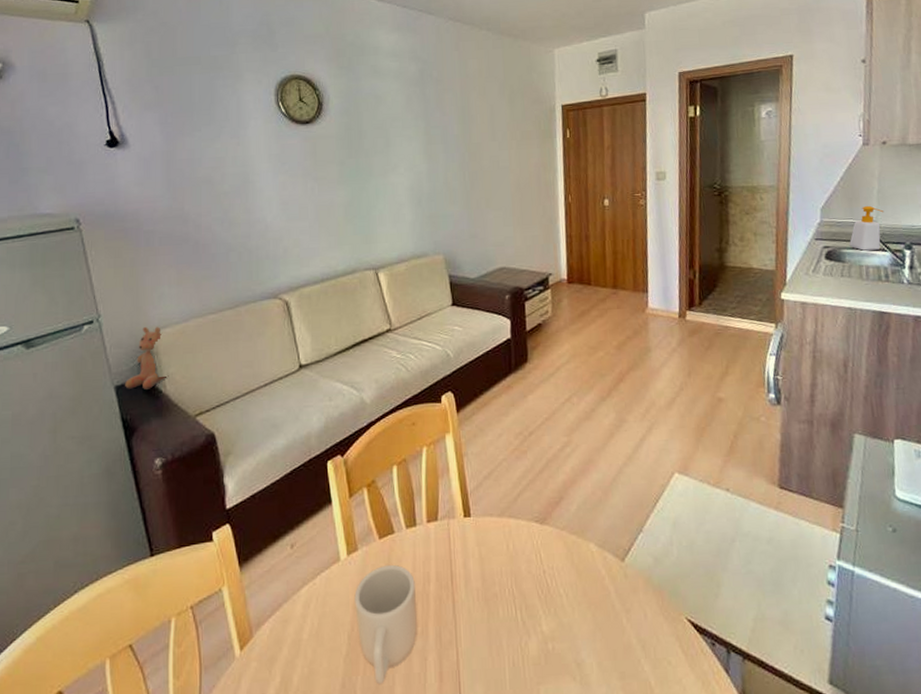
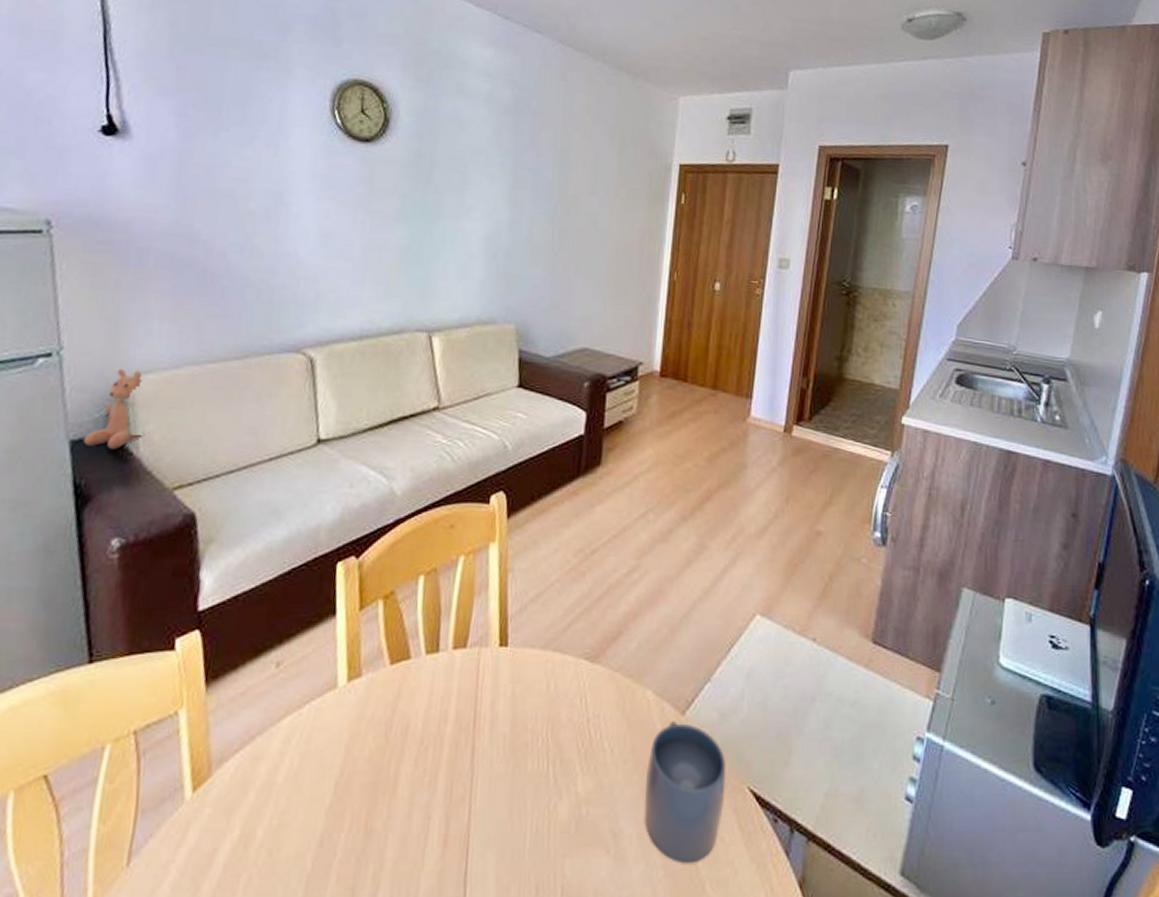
mug: present [354,564,418,685] -> none [347,697,429,846]
mug: none [598,567,667,685] -> present [644,721,727,864]
soap bottle: present [849,205,884,251] -> none [984,328,1026,380]

